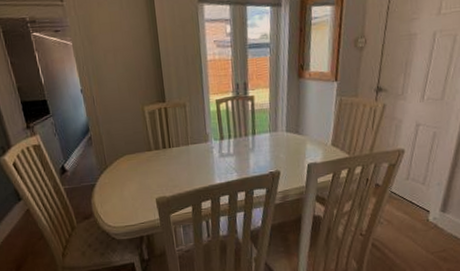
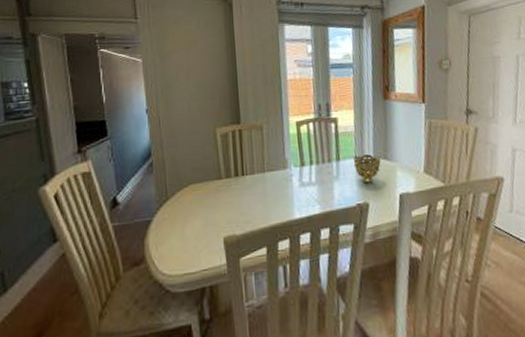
decorative bowl: none [267,129,293,155] -> present [353,154,381,184]

